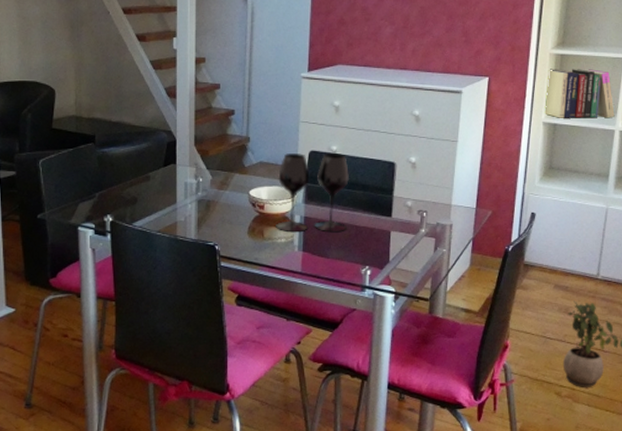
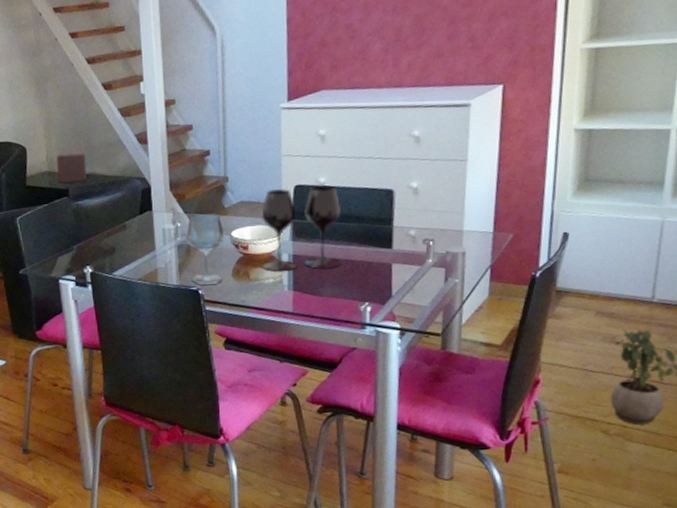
decorative box: none [85,97,116,130] -> present [56,151,87,183]
wine glass: none [206,171,244,242] -> present [186,213,225,286]
books: present [545,69,615,119] -> none [576,61,670,123]

